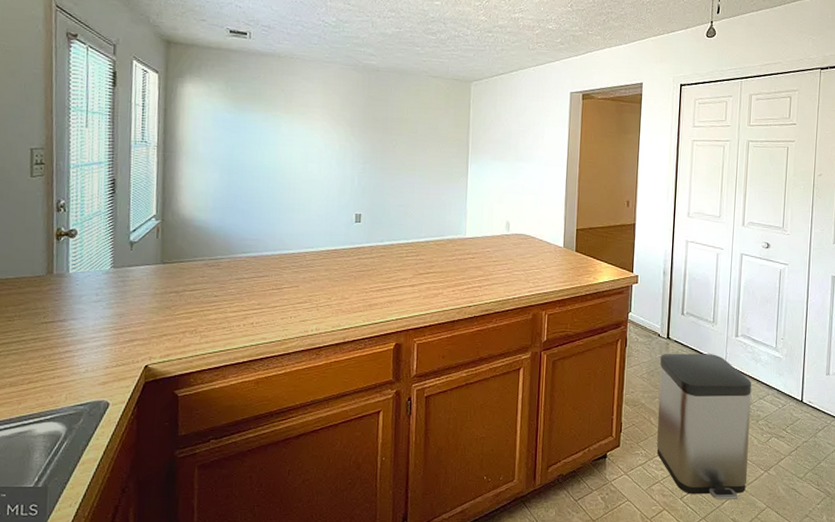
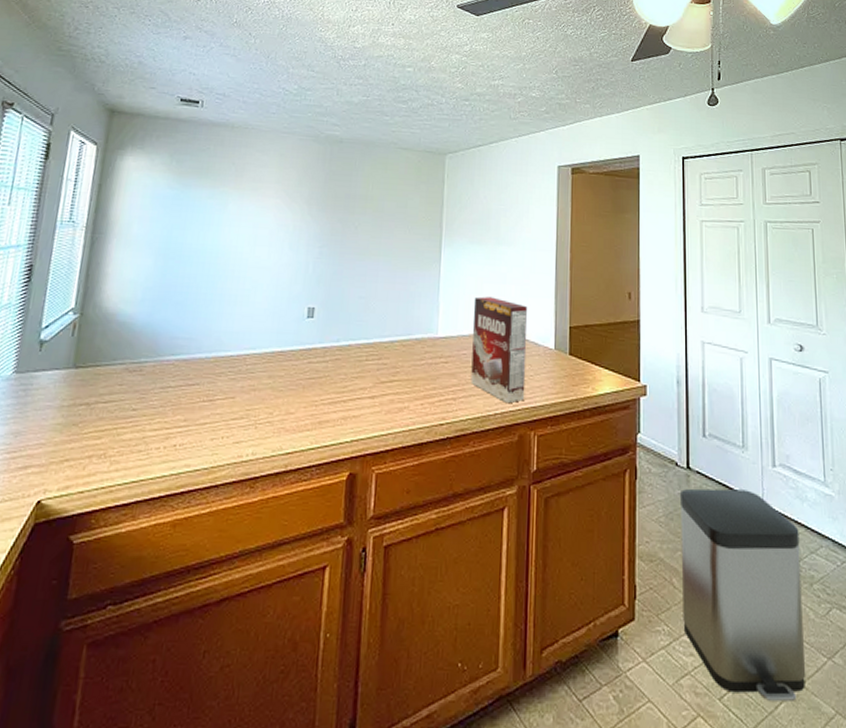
cereal box: none [493,204,541,290] -> present [471,296,528,404]

